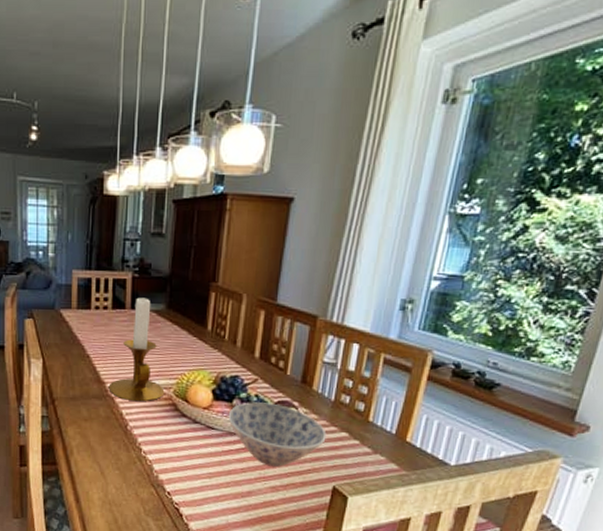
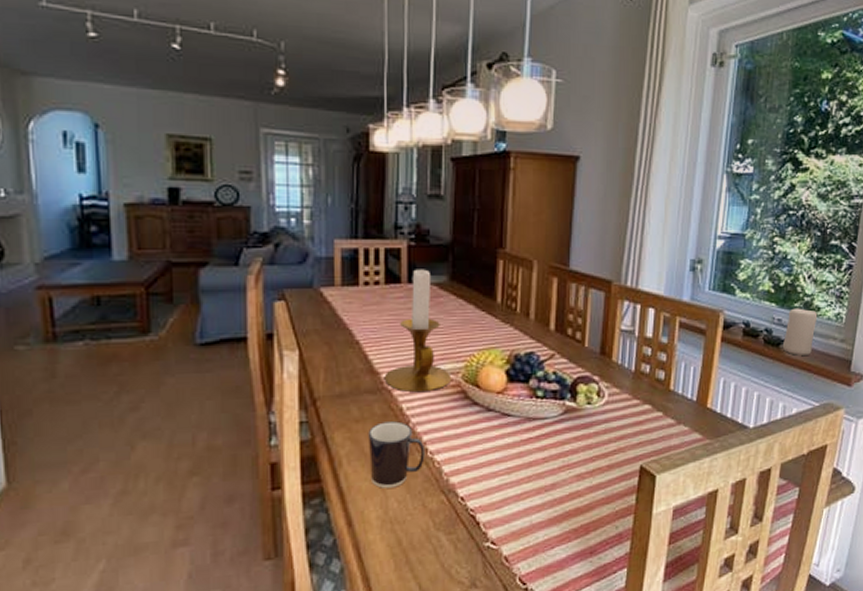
mug: none [93,423,139,477] -> present [367,421,425,489]
bowl: present [228,402,327,467] -> none [525,380,630,452]
candle: none [495,353,541,401] -> present [782,308,818,355]

